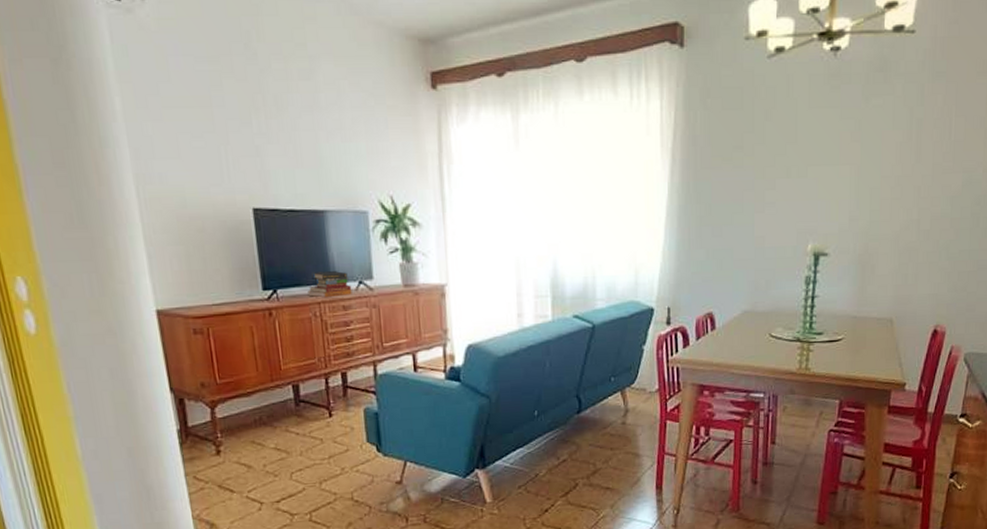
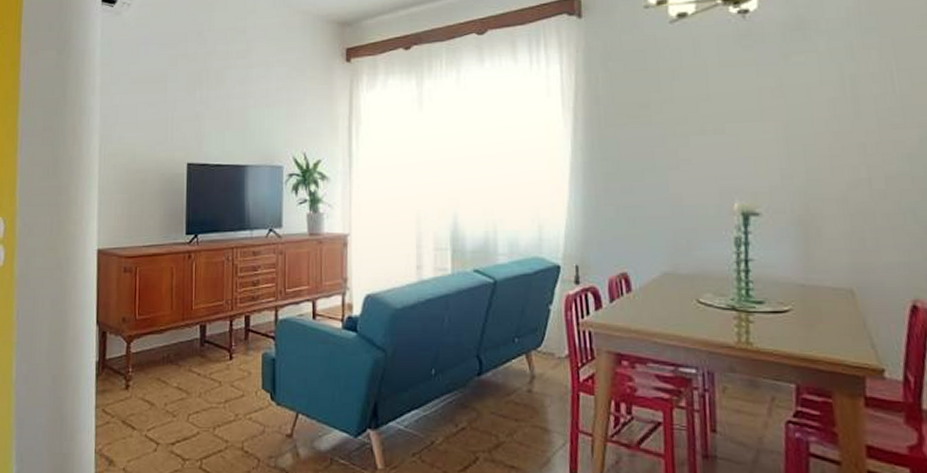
books: present [307,271,352,298] -> none [223,219,262,243]

